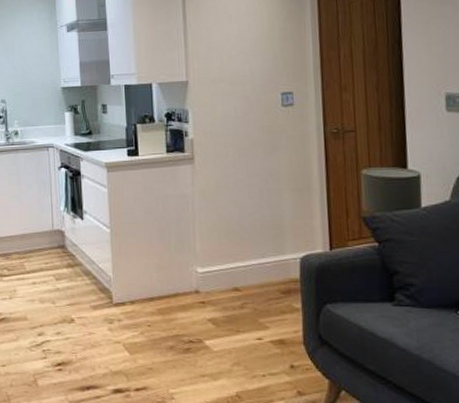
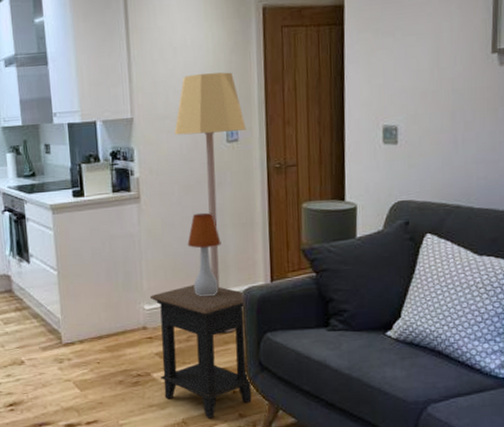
side table: none [203,249,312,394] -> present [150,285,252,419]
lamp: none [228,38,302,301] -> present [174,72,246,333]
table lamp: none [242,175,277,263] -> present [187,212,221,297]

